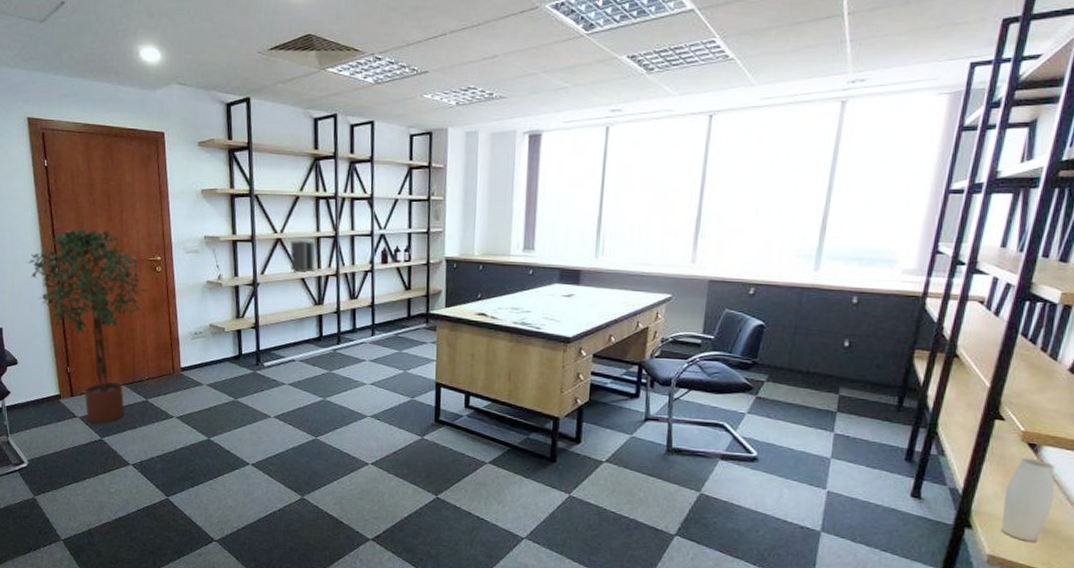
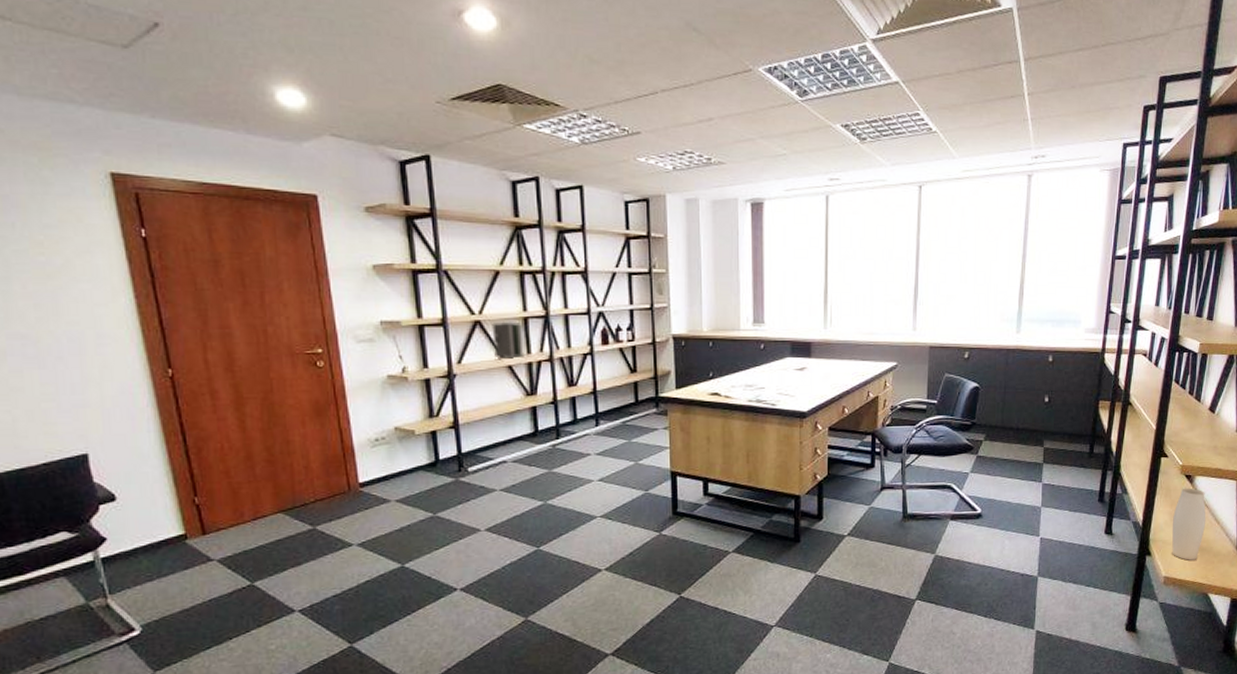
potted tree: present [27,227,147,424] -> none [122,315,305,566]

